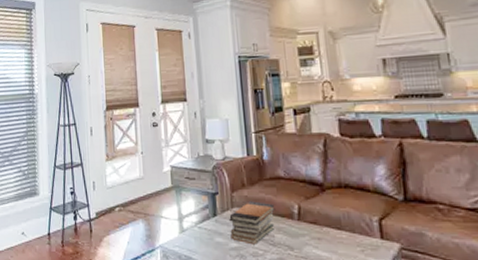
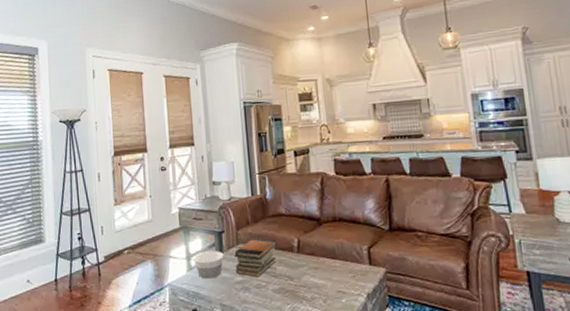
bowl: none [186,213,218,243] -> present [193,251,224,279]

